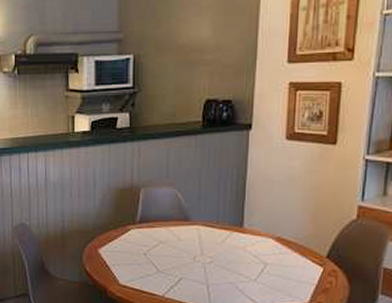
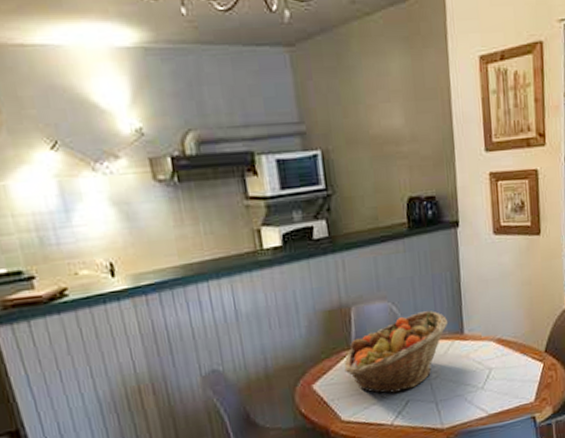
fruit basket: none [128,202,229,270] -> present [344,310,449,394]

